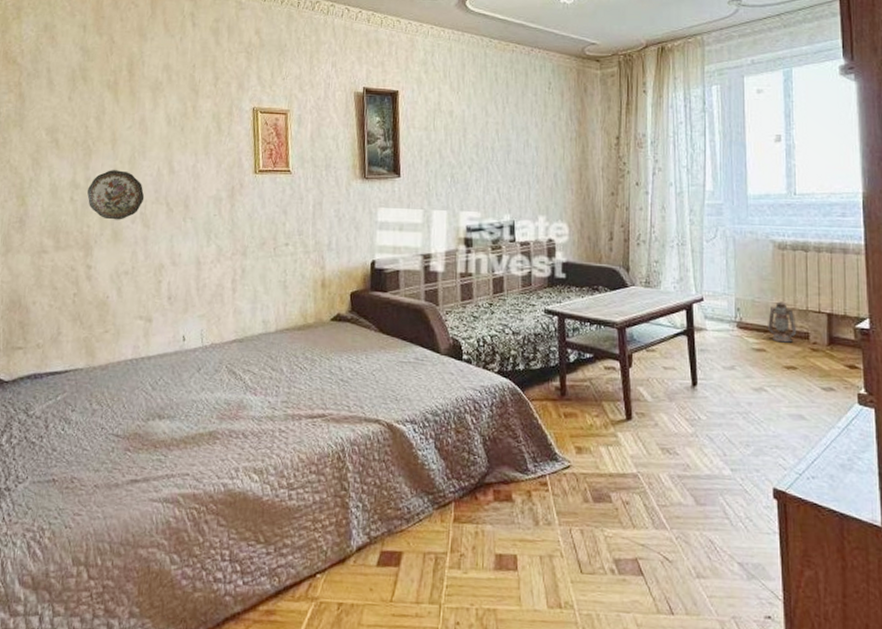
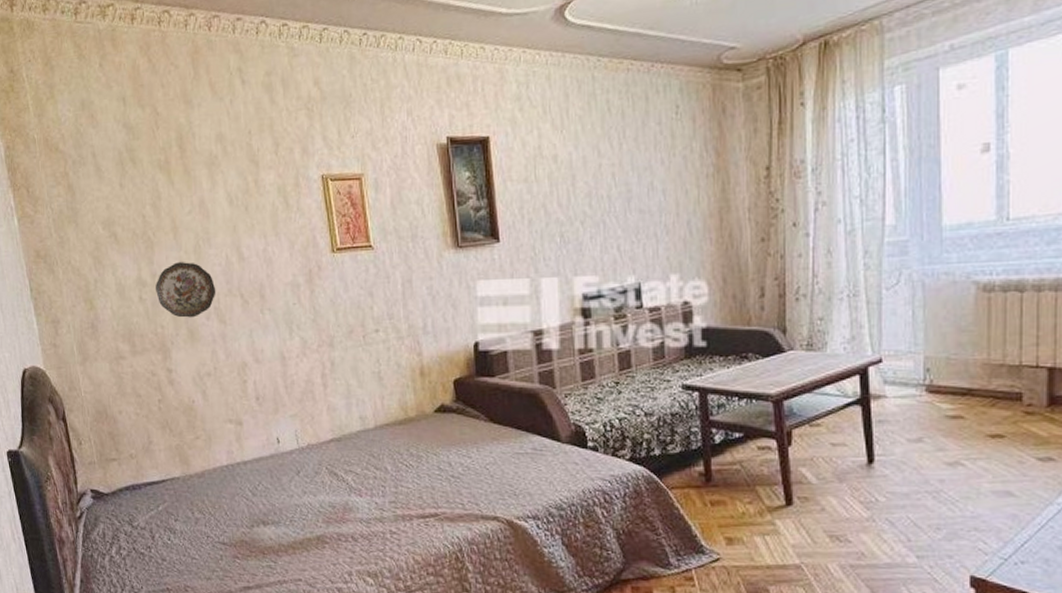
lantern: present [768,301,797,343] -> none [967,356,1006,406]

